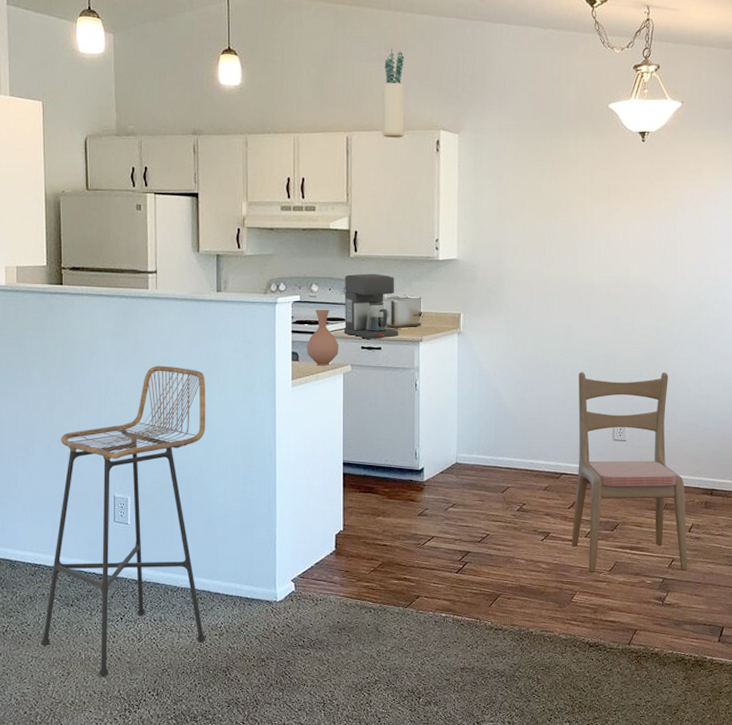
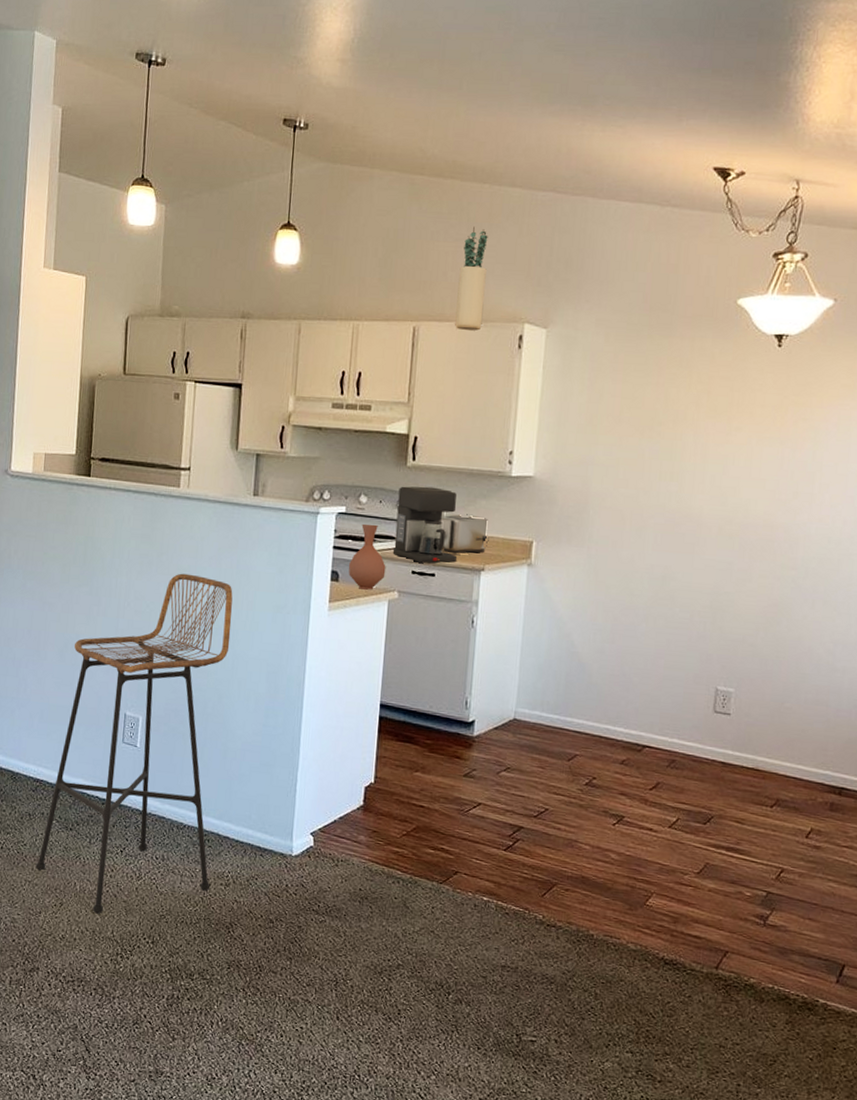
dining chair: present [571,372,687,572] -> none [650,624,805,886]

